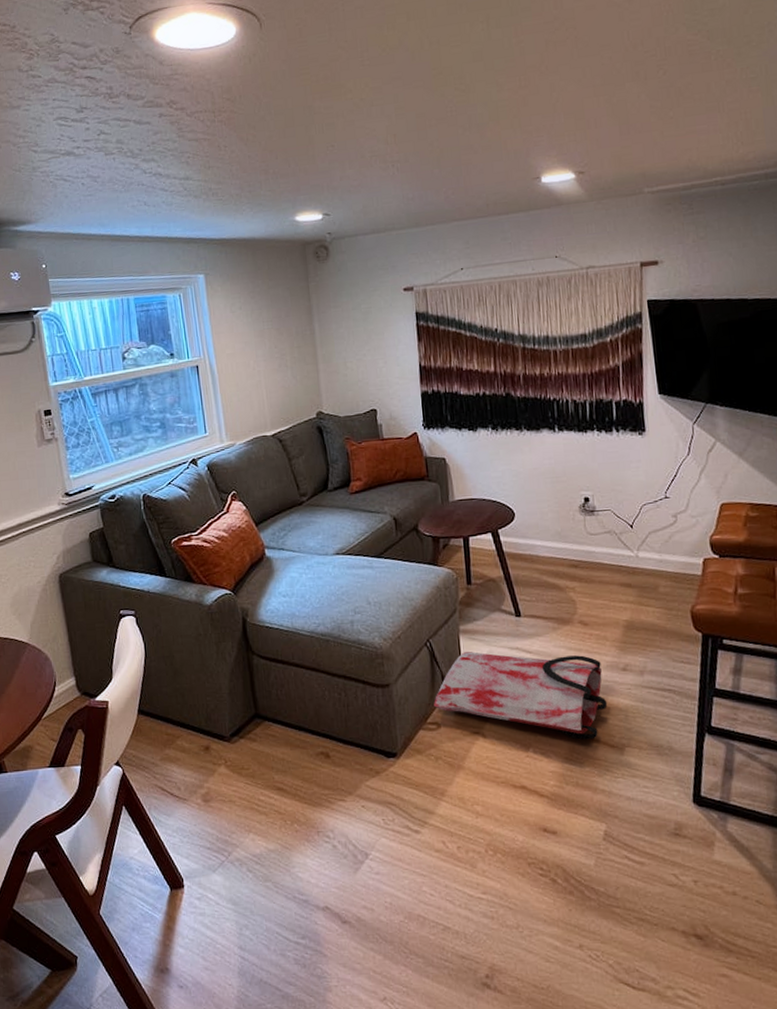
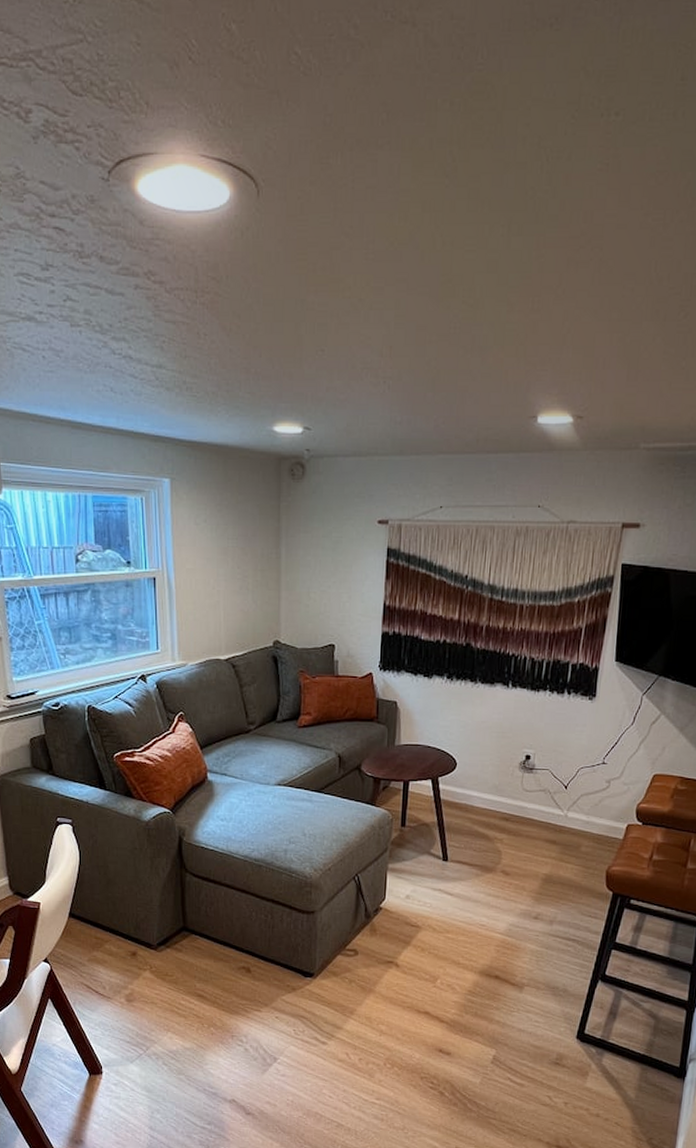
bag: present [434,652,608,740] -> none [354,889,515,977]

